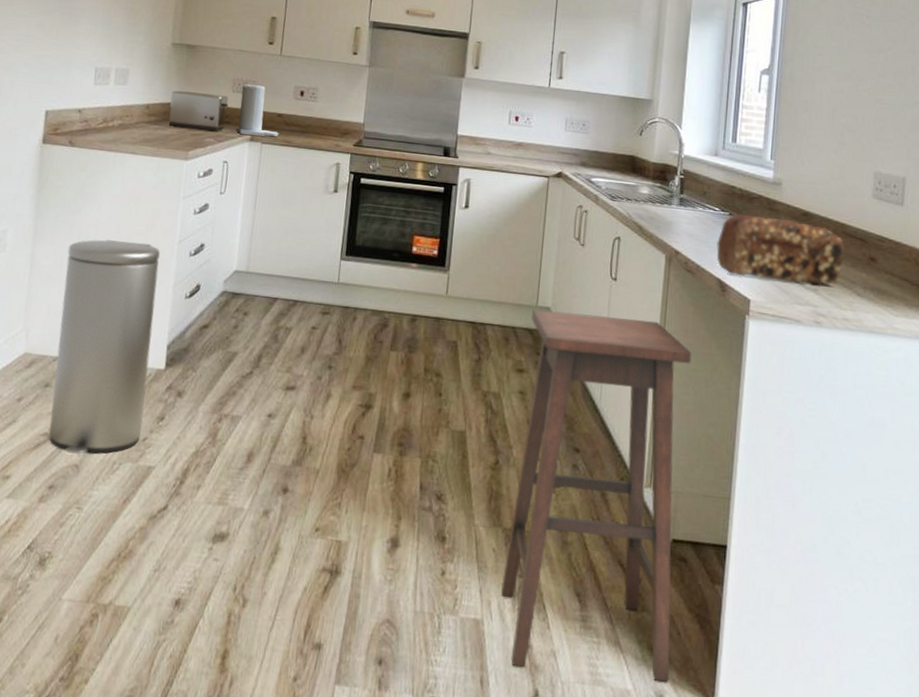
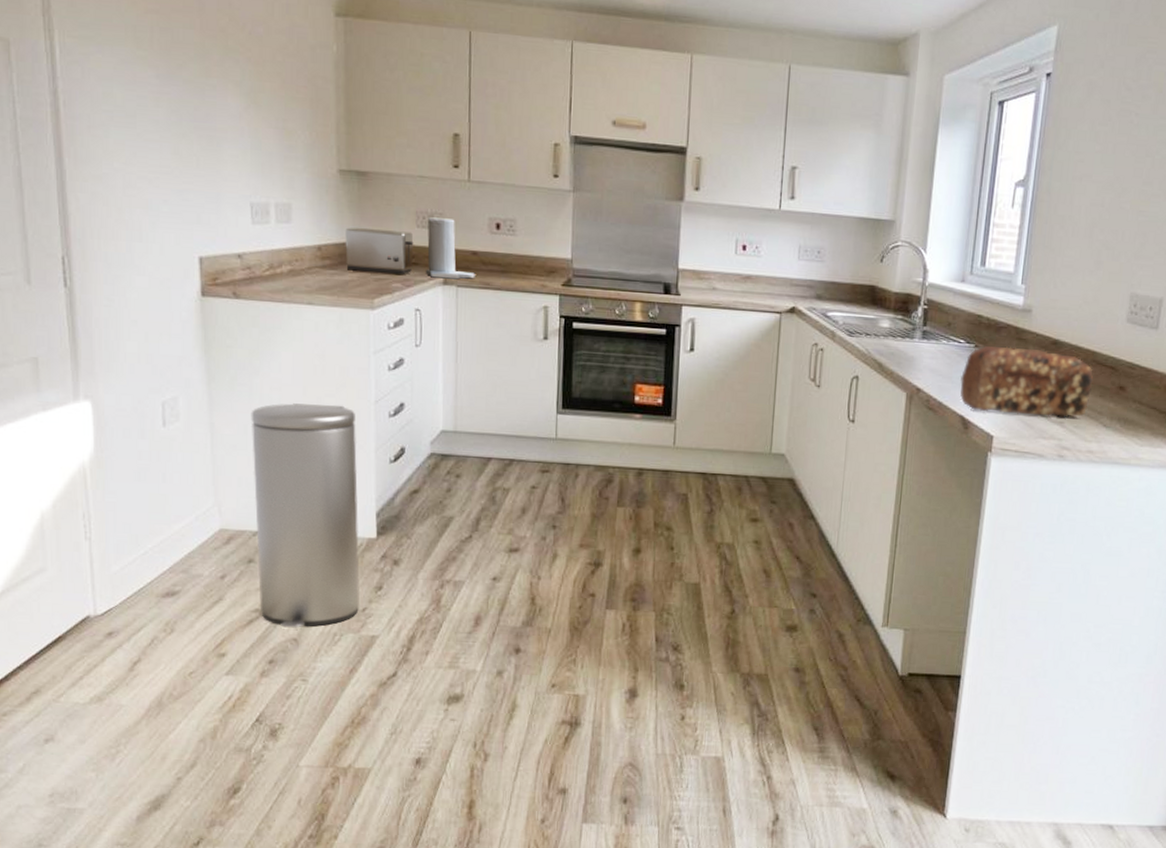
bar stool: present [501,309,692,682] -> none [741,456,932,799]

